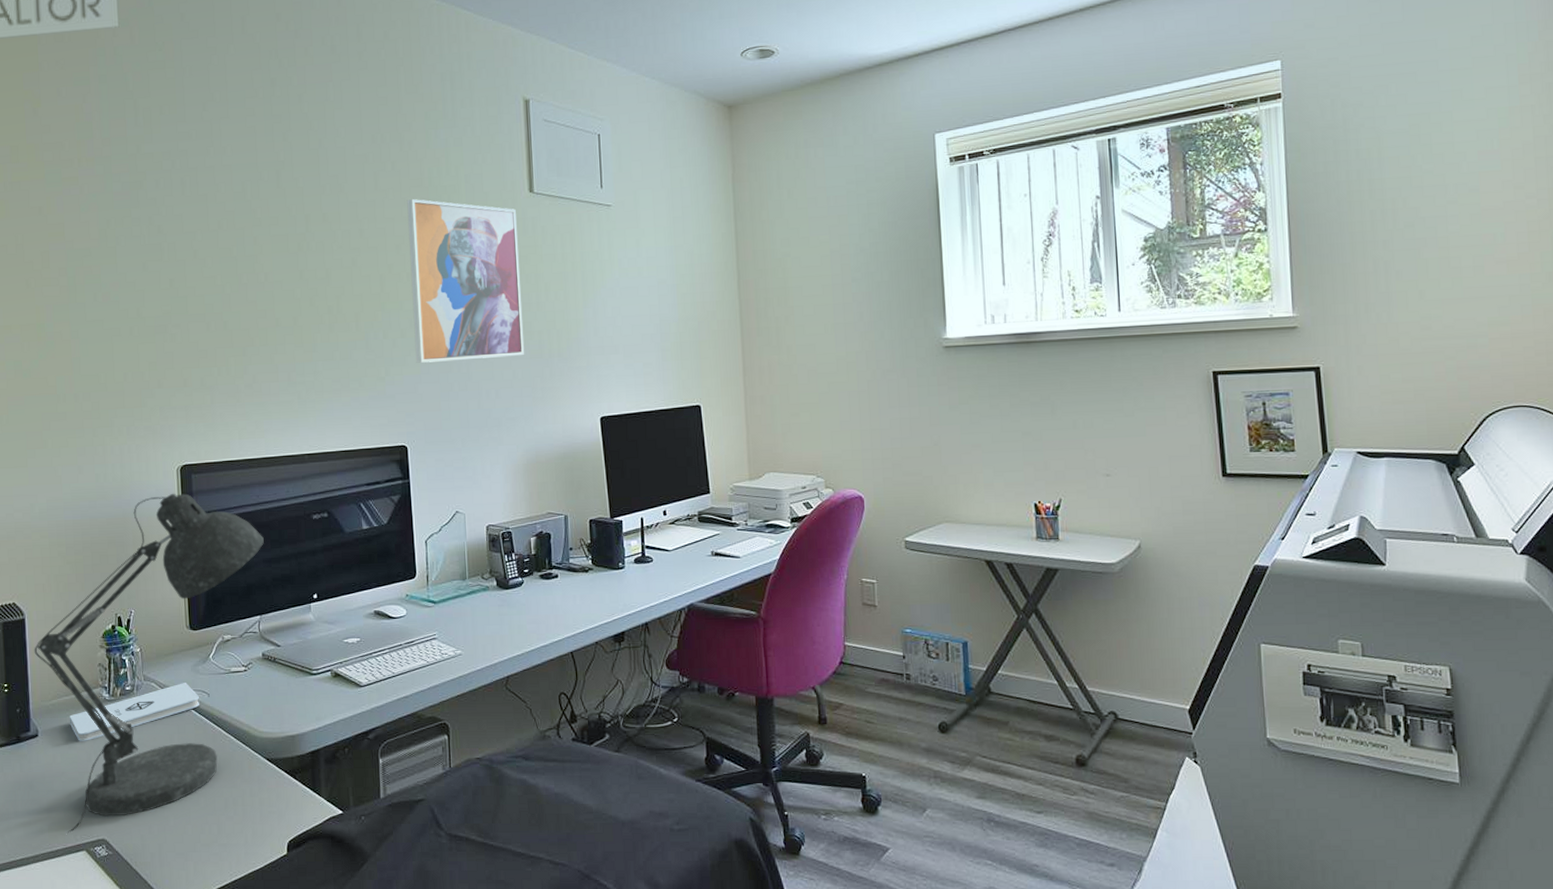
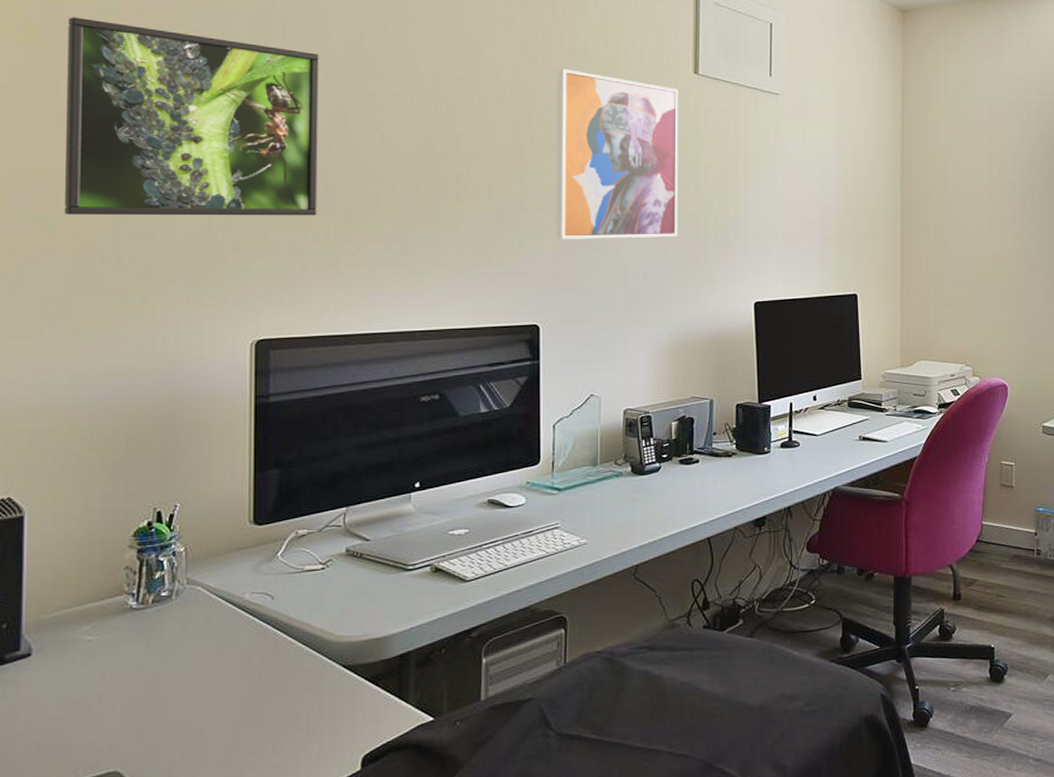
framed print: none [26,191,219,362] -> present [64,17,319,216]
desk lamp: present [34,493,264,834] -> none [34,370,358,769]
notepad: present [70,683,199,741] -> none [79,585,260,659]

